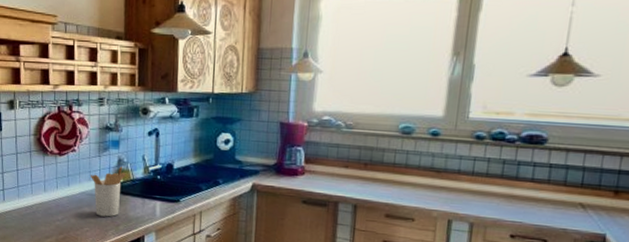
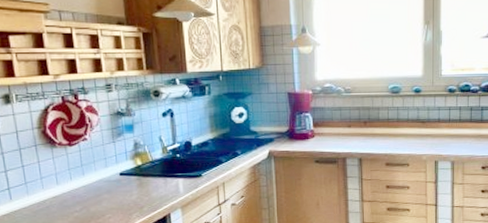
utensil holder: present [91,166,126,217] -> none [107,149,144,201]

